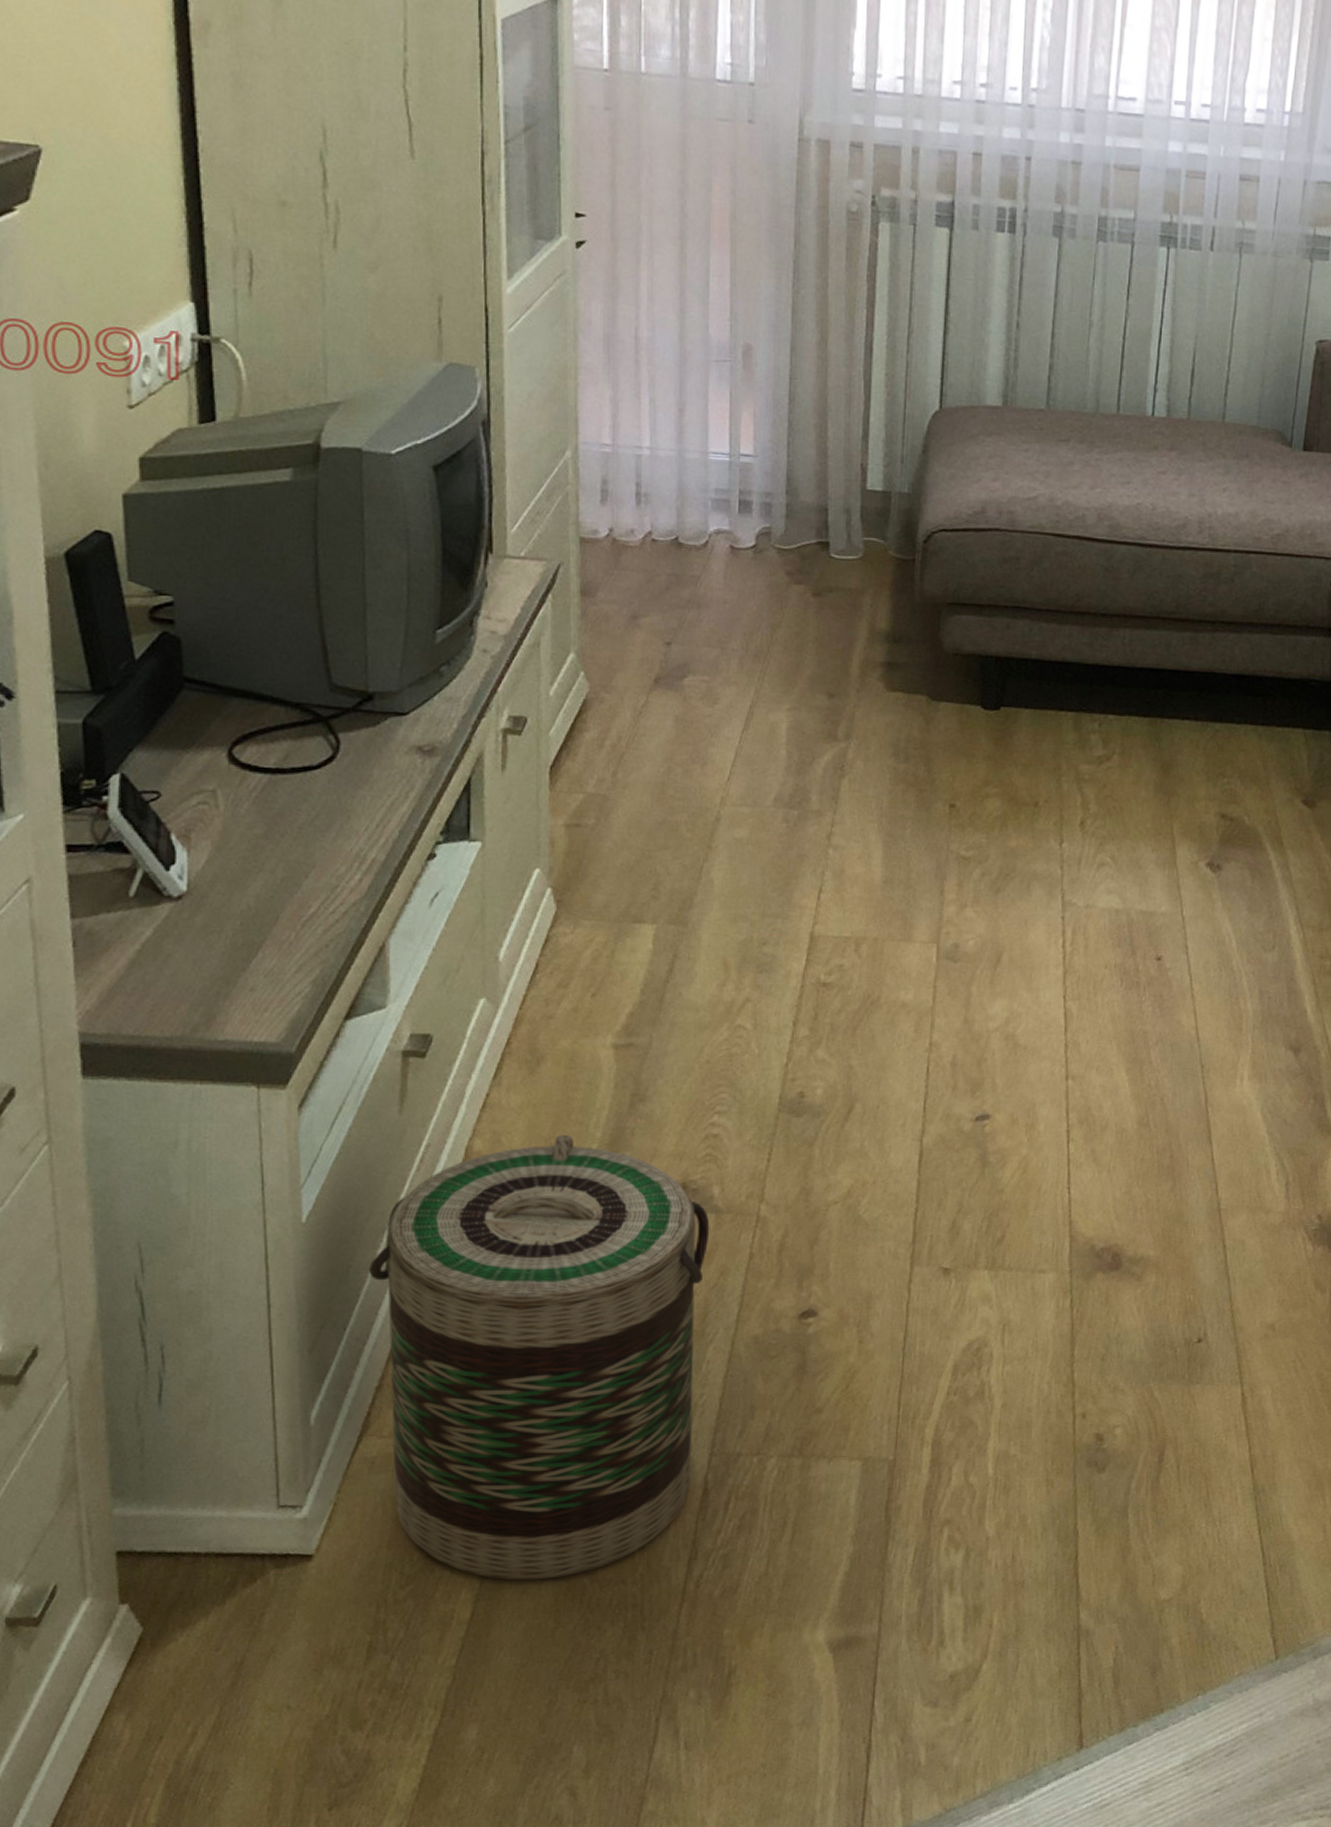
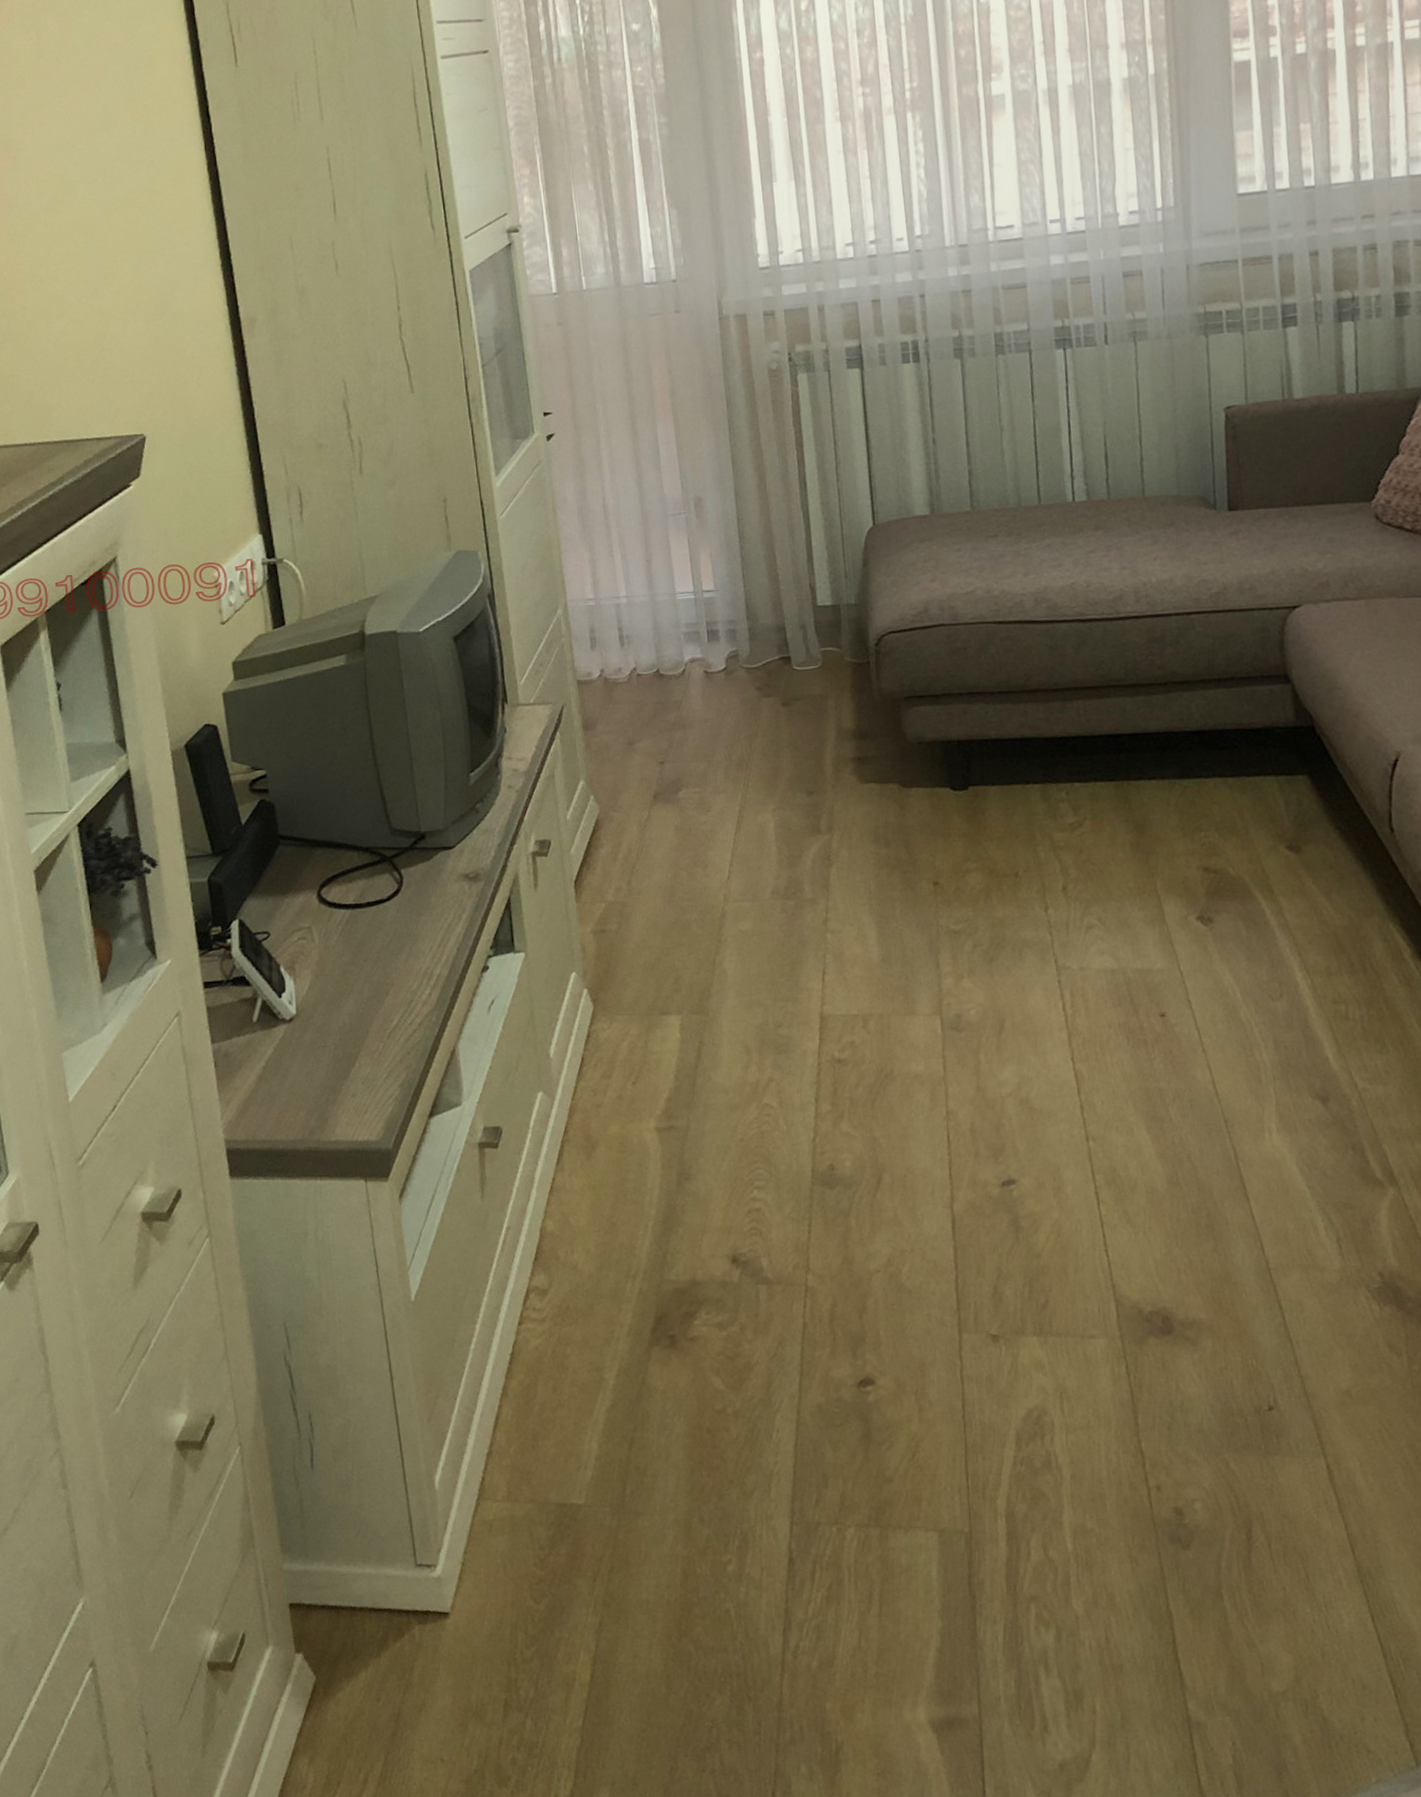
basket: present [369,1135,710,1580] -> none [470,1214,776,1645]

